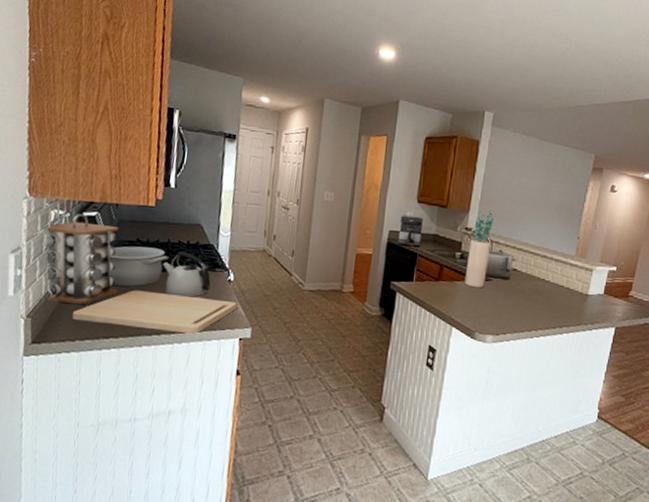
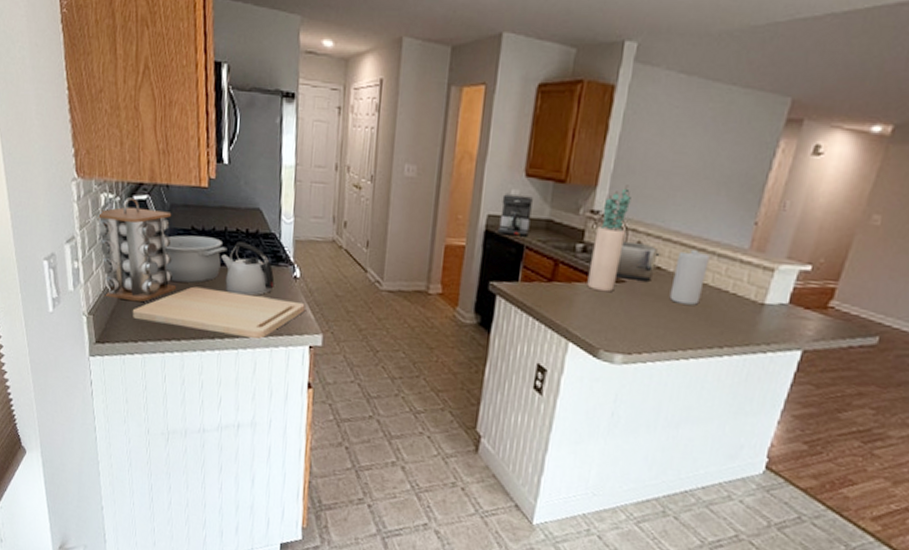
paper towel holder: none [523,257,550,297] -> present [669,250,710,305]

